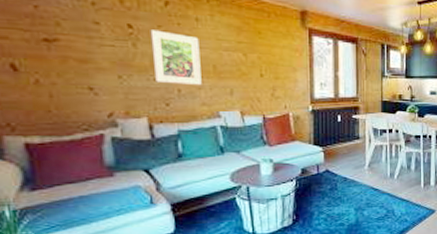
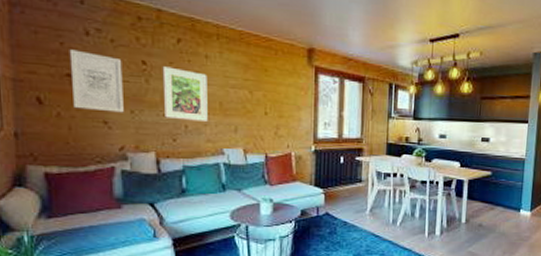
wall art: none [45,13,111,78] -> present [69,49,124,113]

